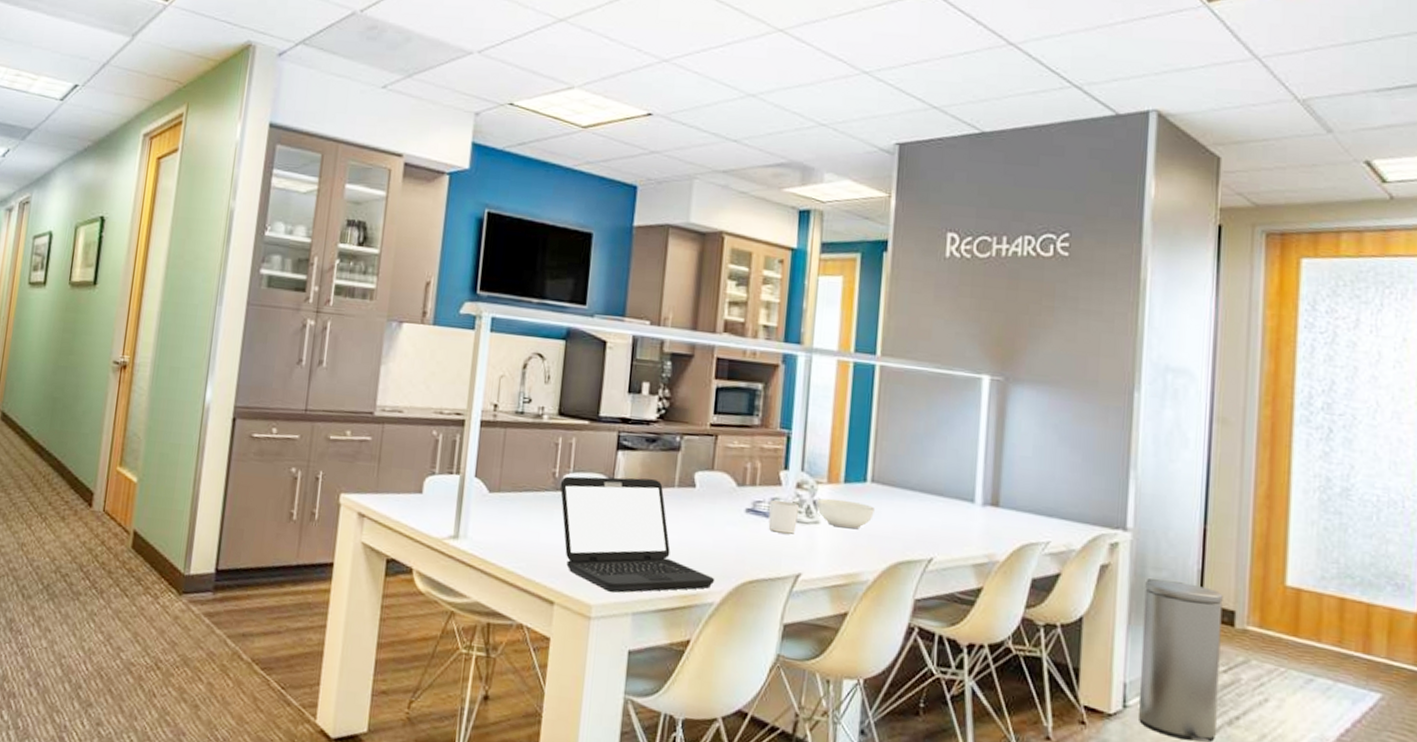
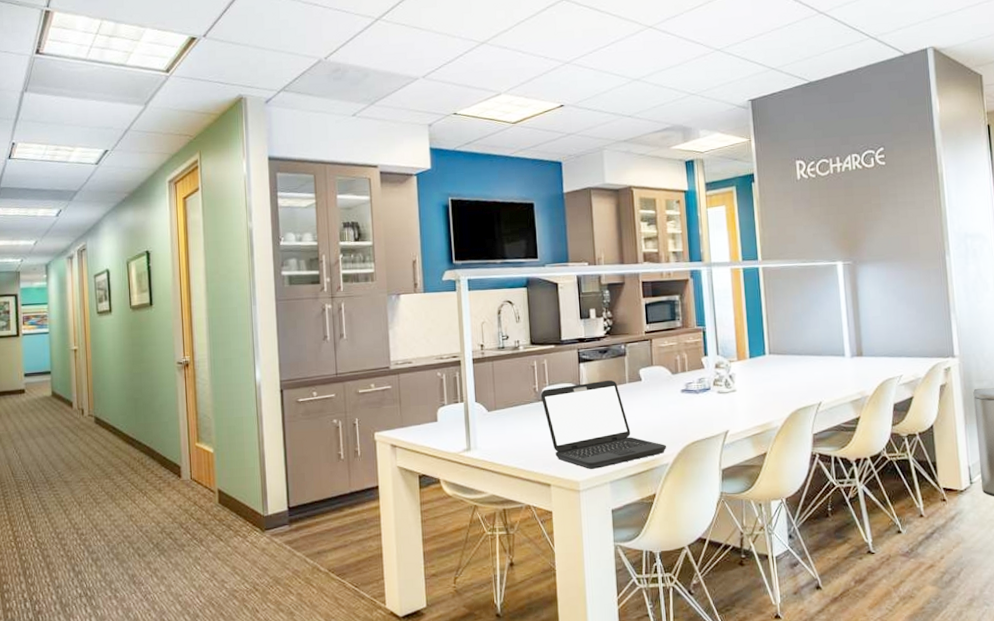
mug: present [768,499,799,534] -> none [698,378,720,404]
bowl: present [817,498,876,530] -> none [732,370,775,392]

